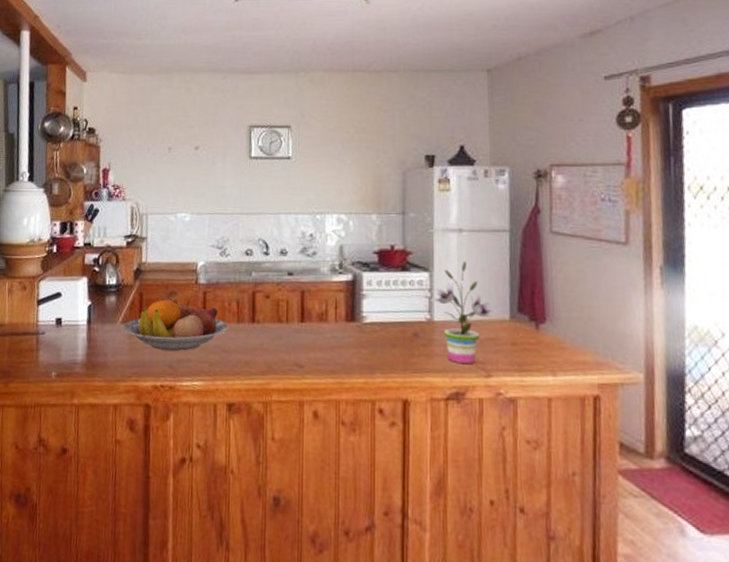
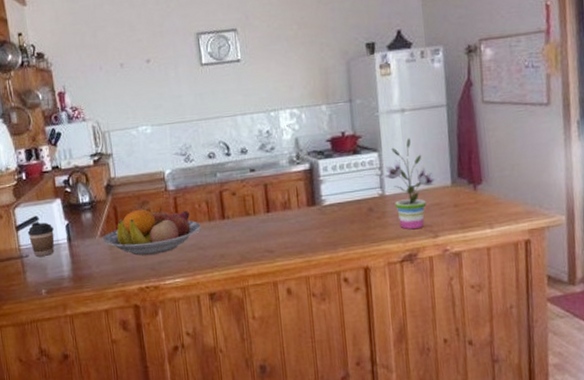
coffee cup: none [48,298,75,336] -> present [27,222,55,257]

